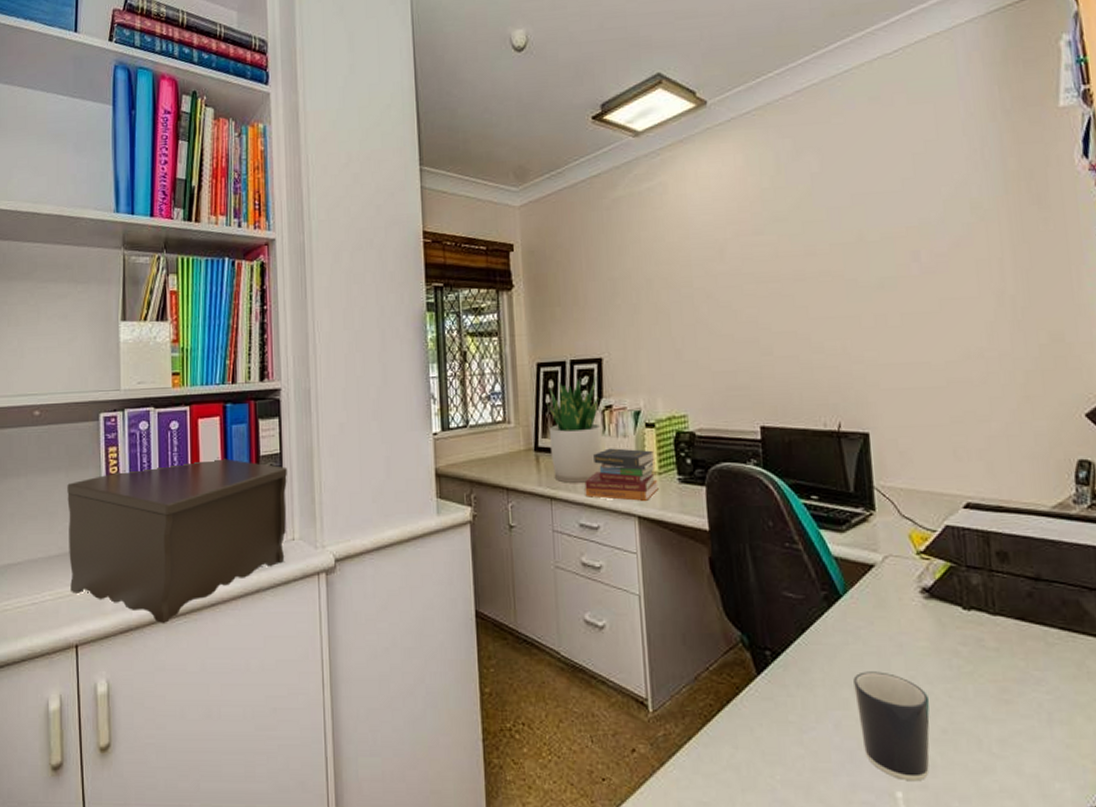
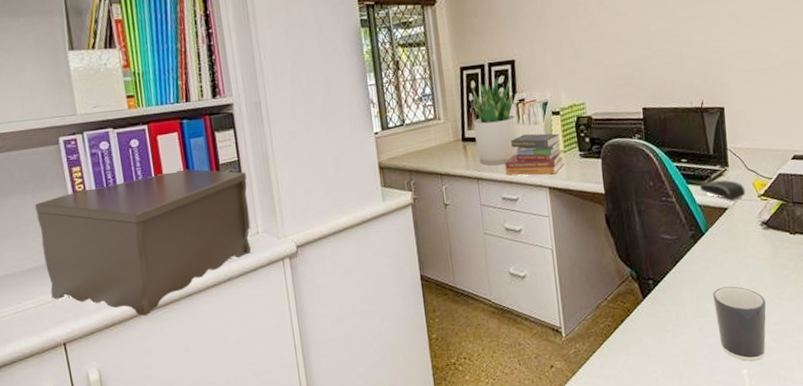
computer mouse: none [835,527,899,554] -> present [699,179,746,200]

